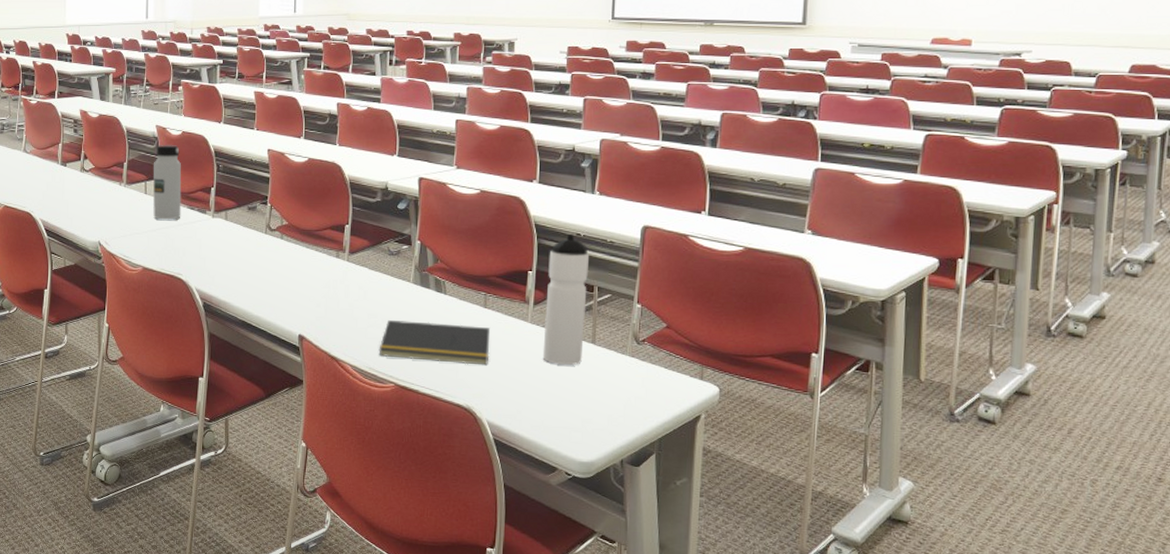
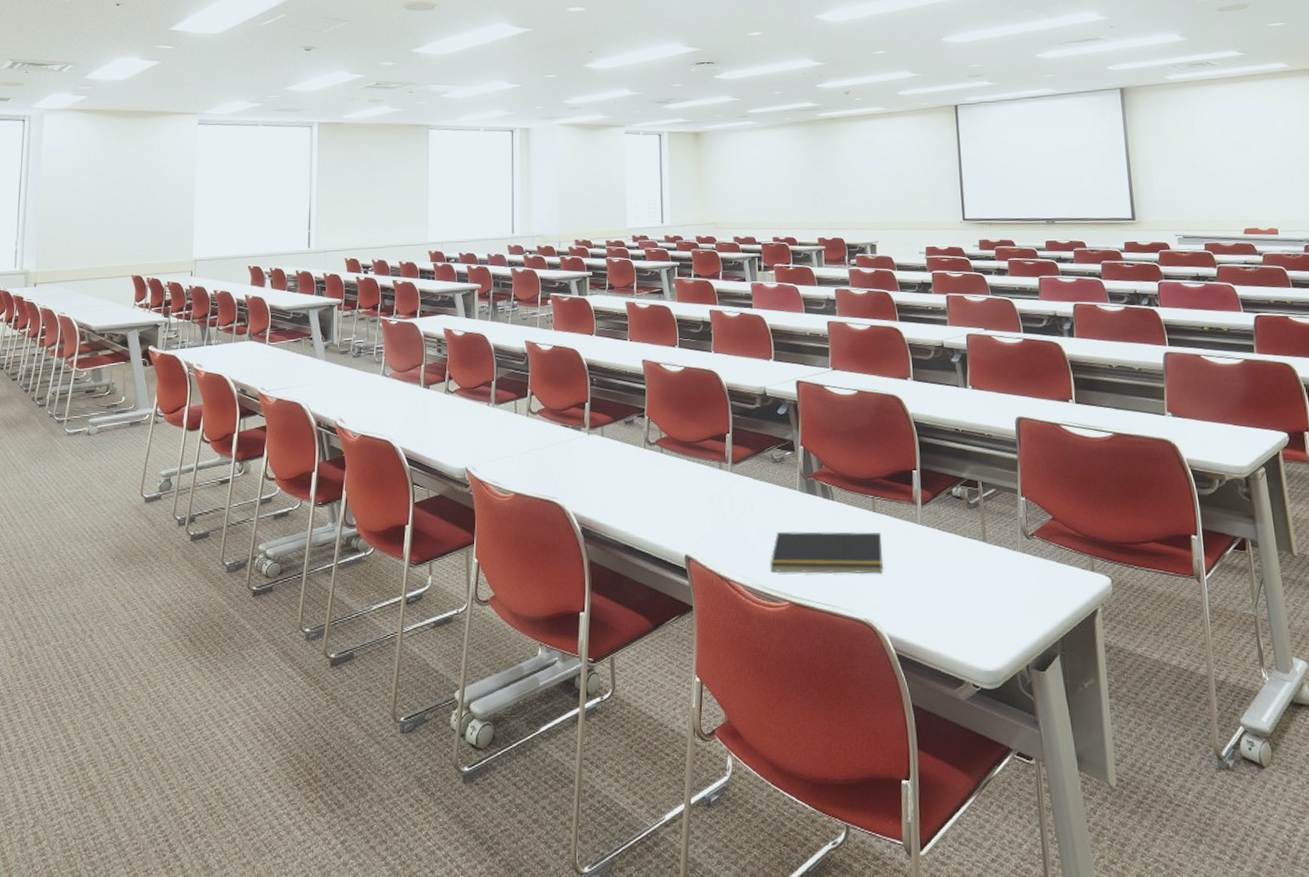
water bottle: present [153,145,182,220] -> none [523,360,555,440]
water bottle: present [542,234,590,366] -> none [931,430,975,567]

